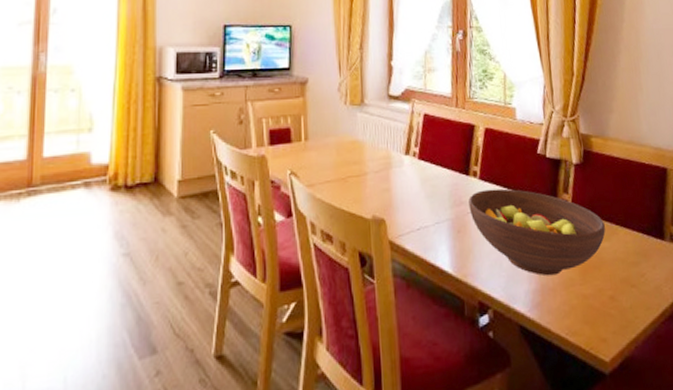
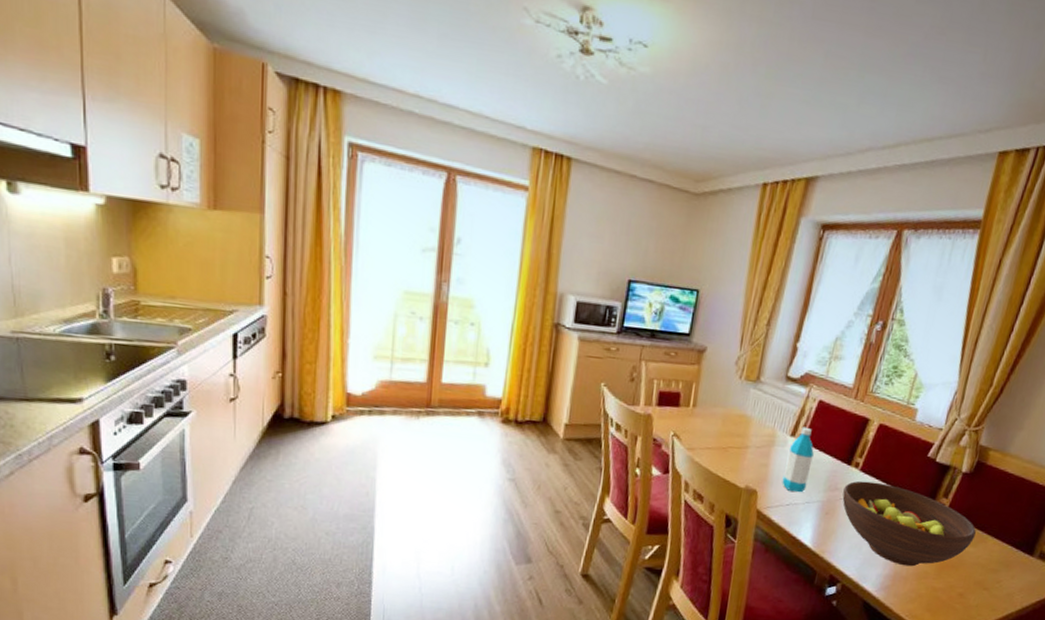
water bottle: none [407,143,433,214] -> present [782,427,814,493]

